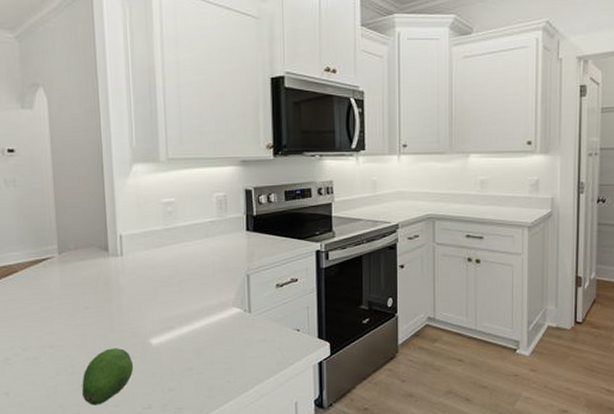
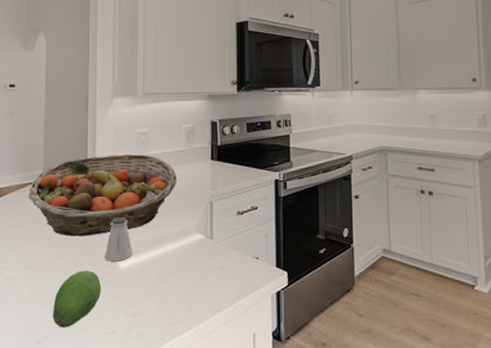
fruit basket: none [43,226,210,314] -> present [28,154,177,237]
saltshaker: none [134,293,165,338] -> present [105,217,133,262]

